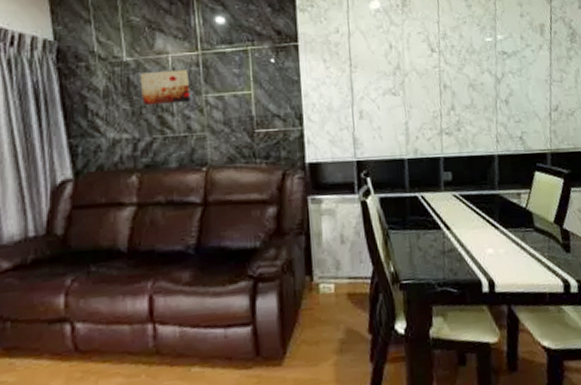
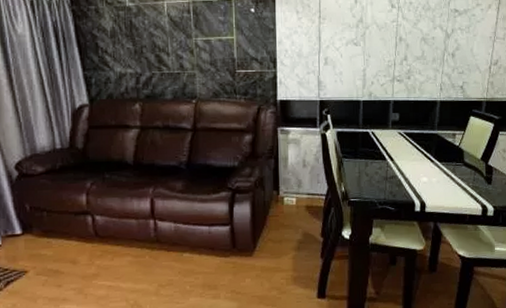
wall art: present [140,70,191,106] -> none [140,15,183,46]

